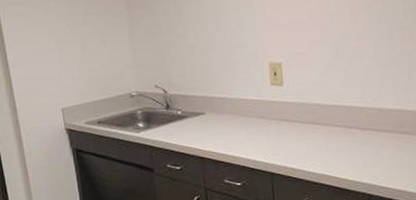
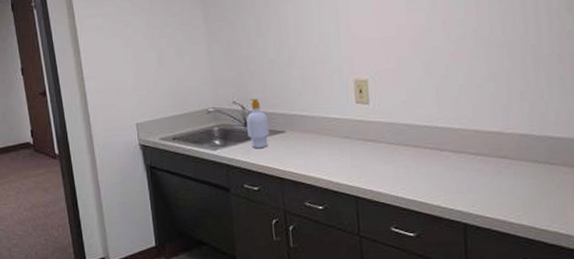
soap bottle: none [168,82,191,131] -> present [246,99,270,149]

